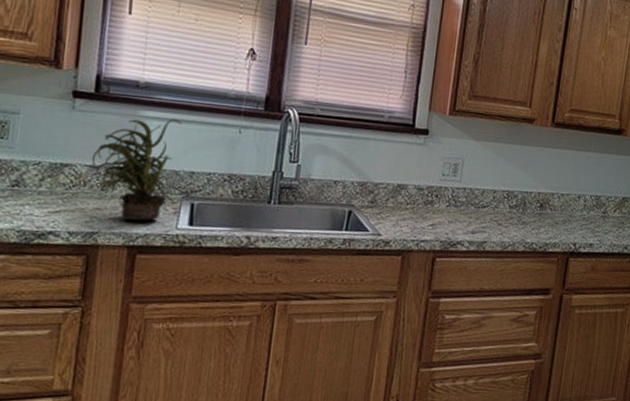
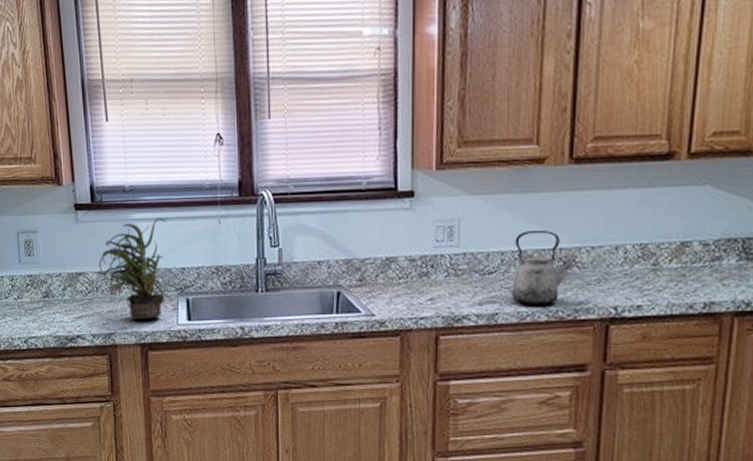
kettle: none [498,175,549,238] -> present [511,231,575,305]

